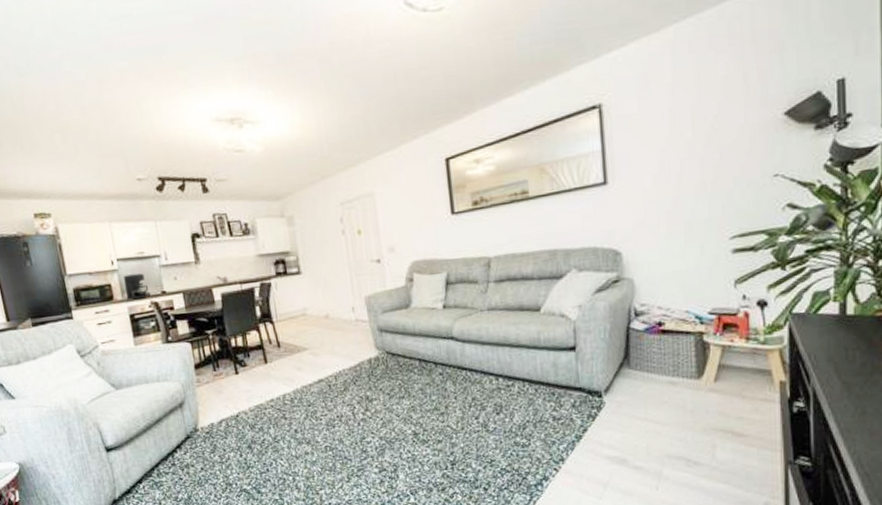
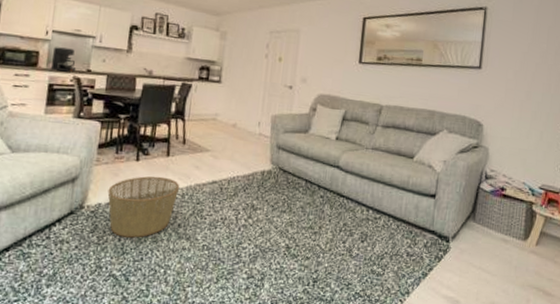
basket: none [216,385,287,452] -> present [107,176,180,238]

